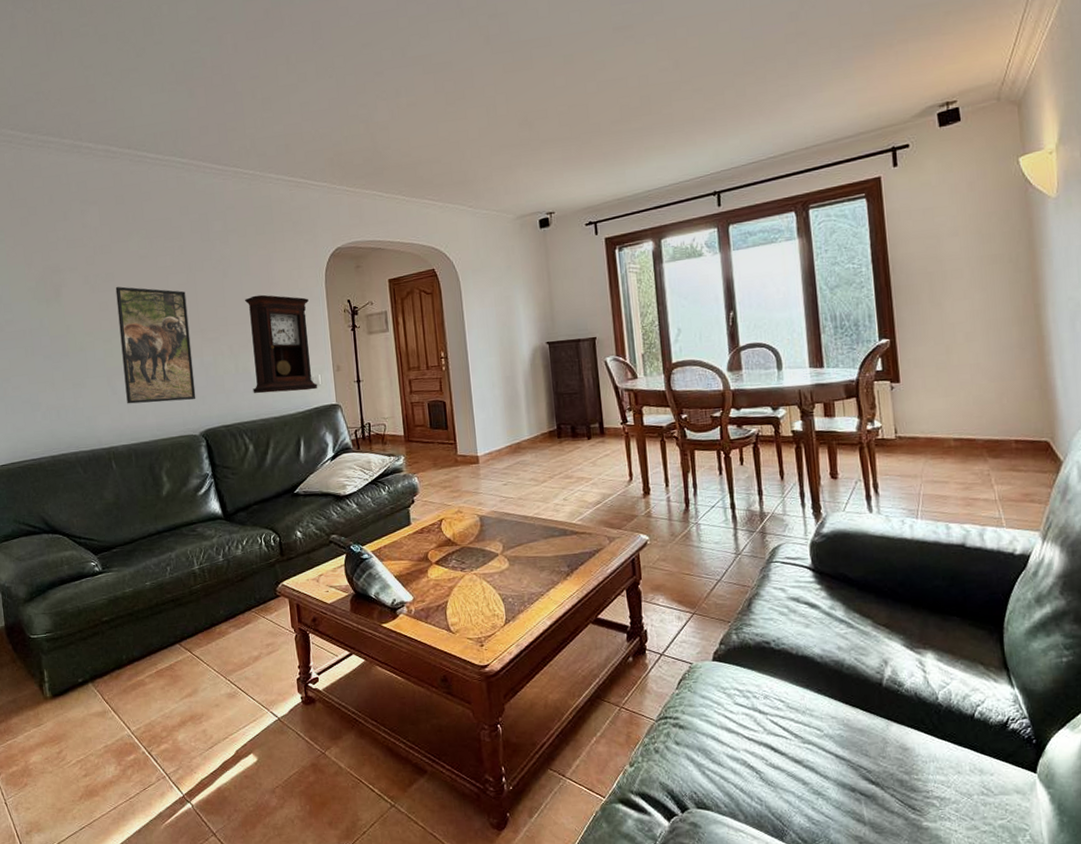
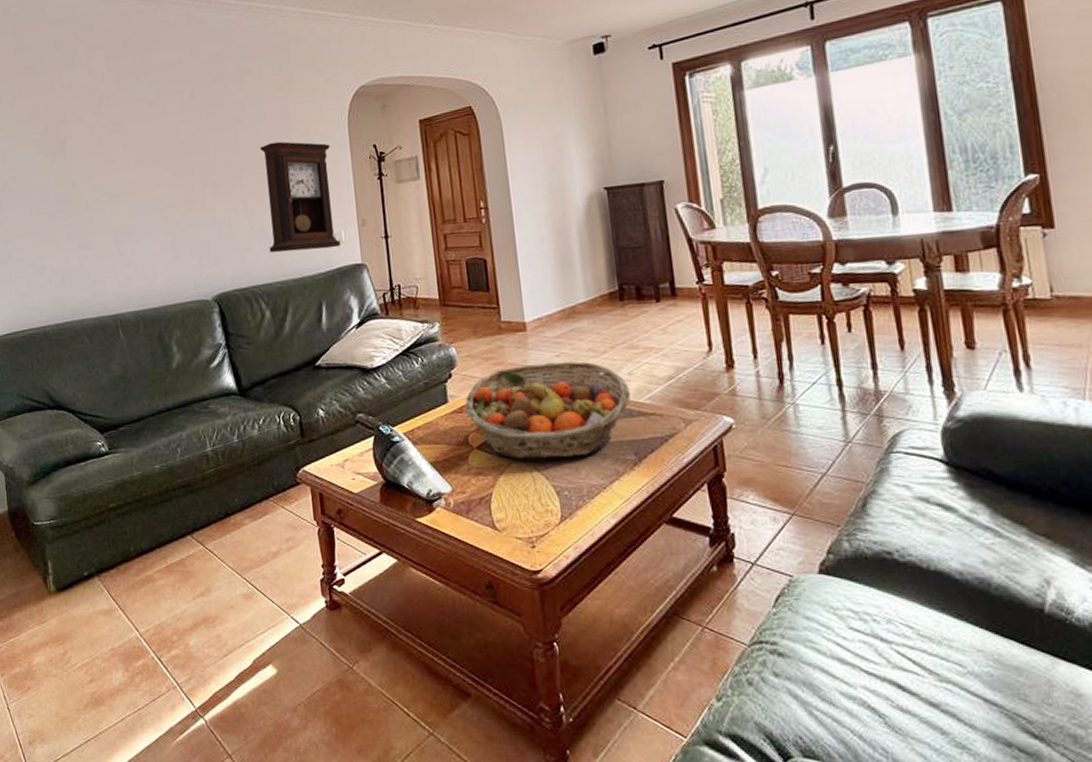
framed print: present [115,286,196,404] -> none [122,137,208,266]
fruit basket: none [425,489,565,573] -> present [464,361,631,460]

